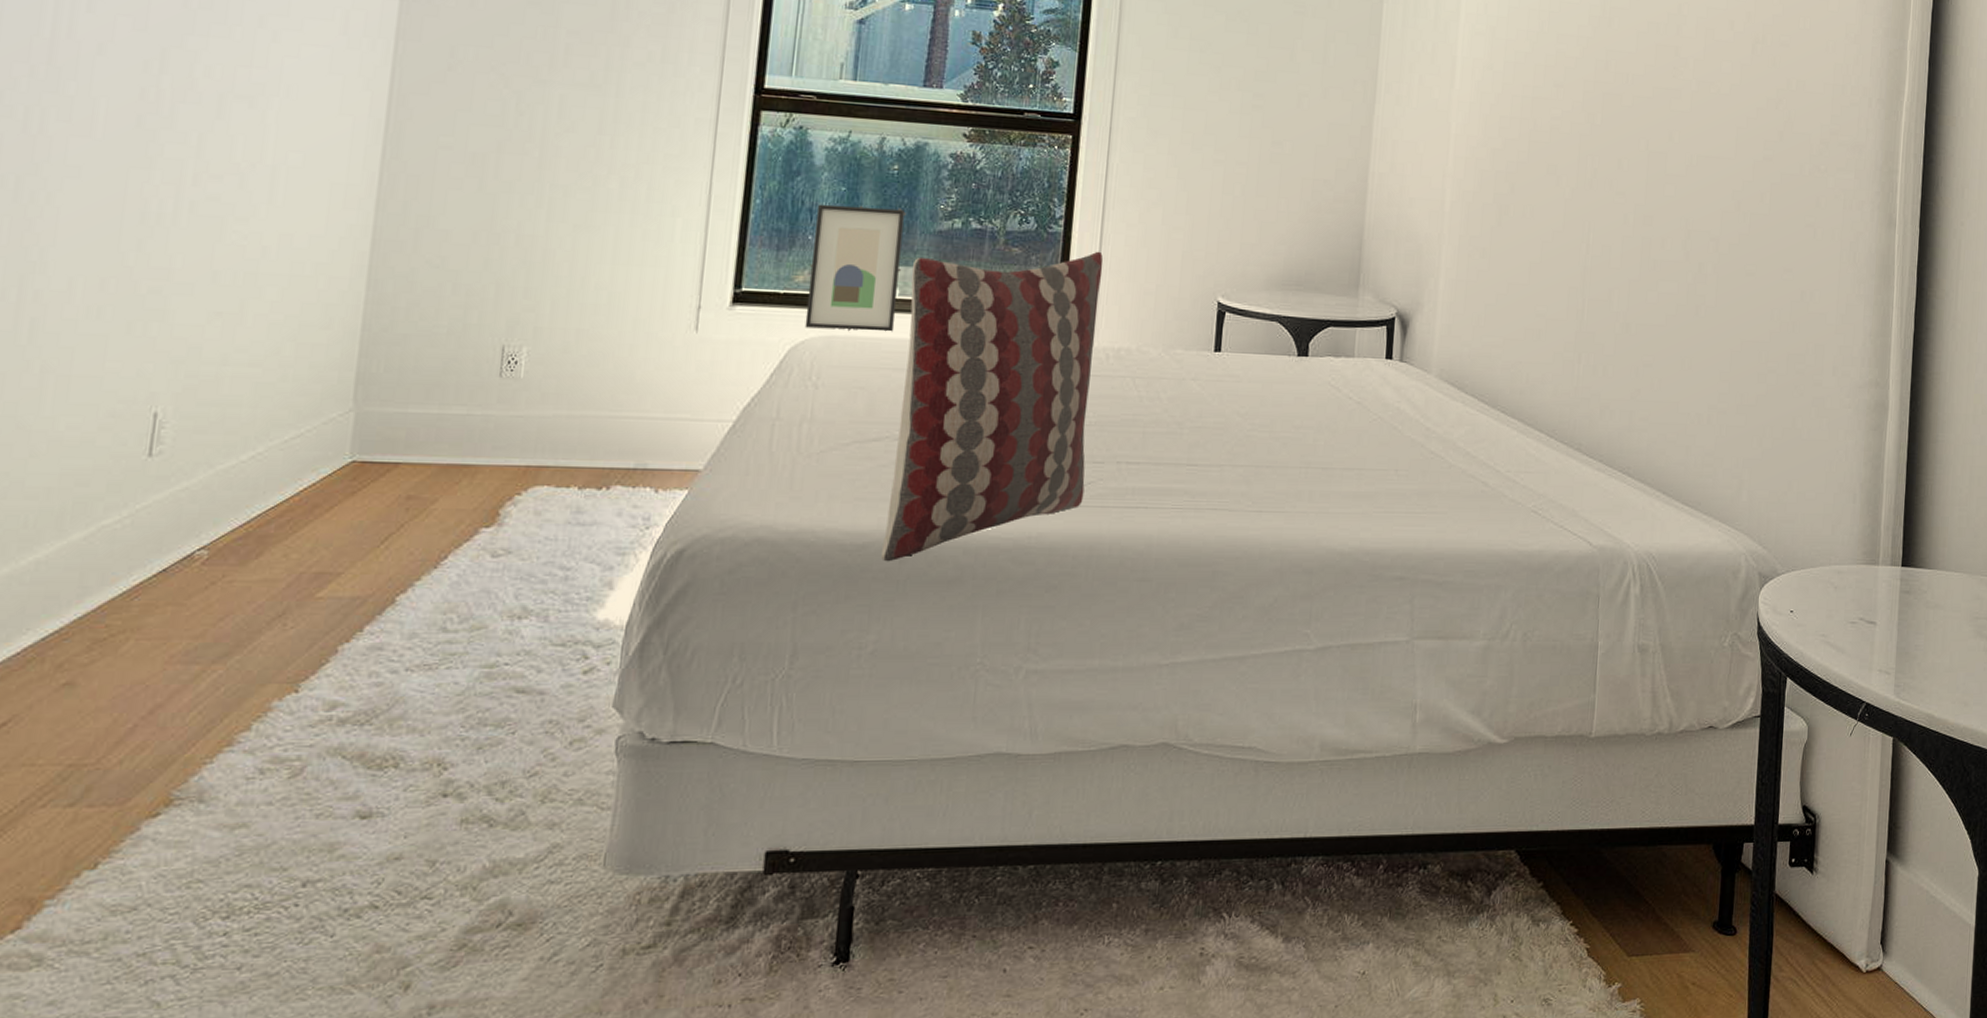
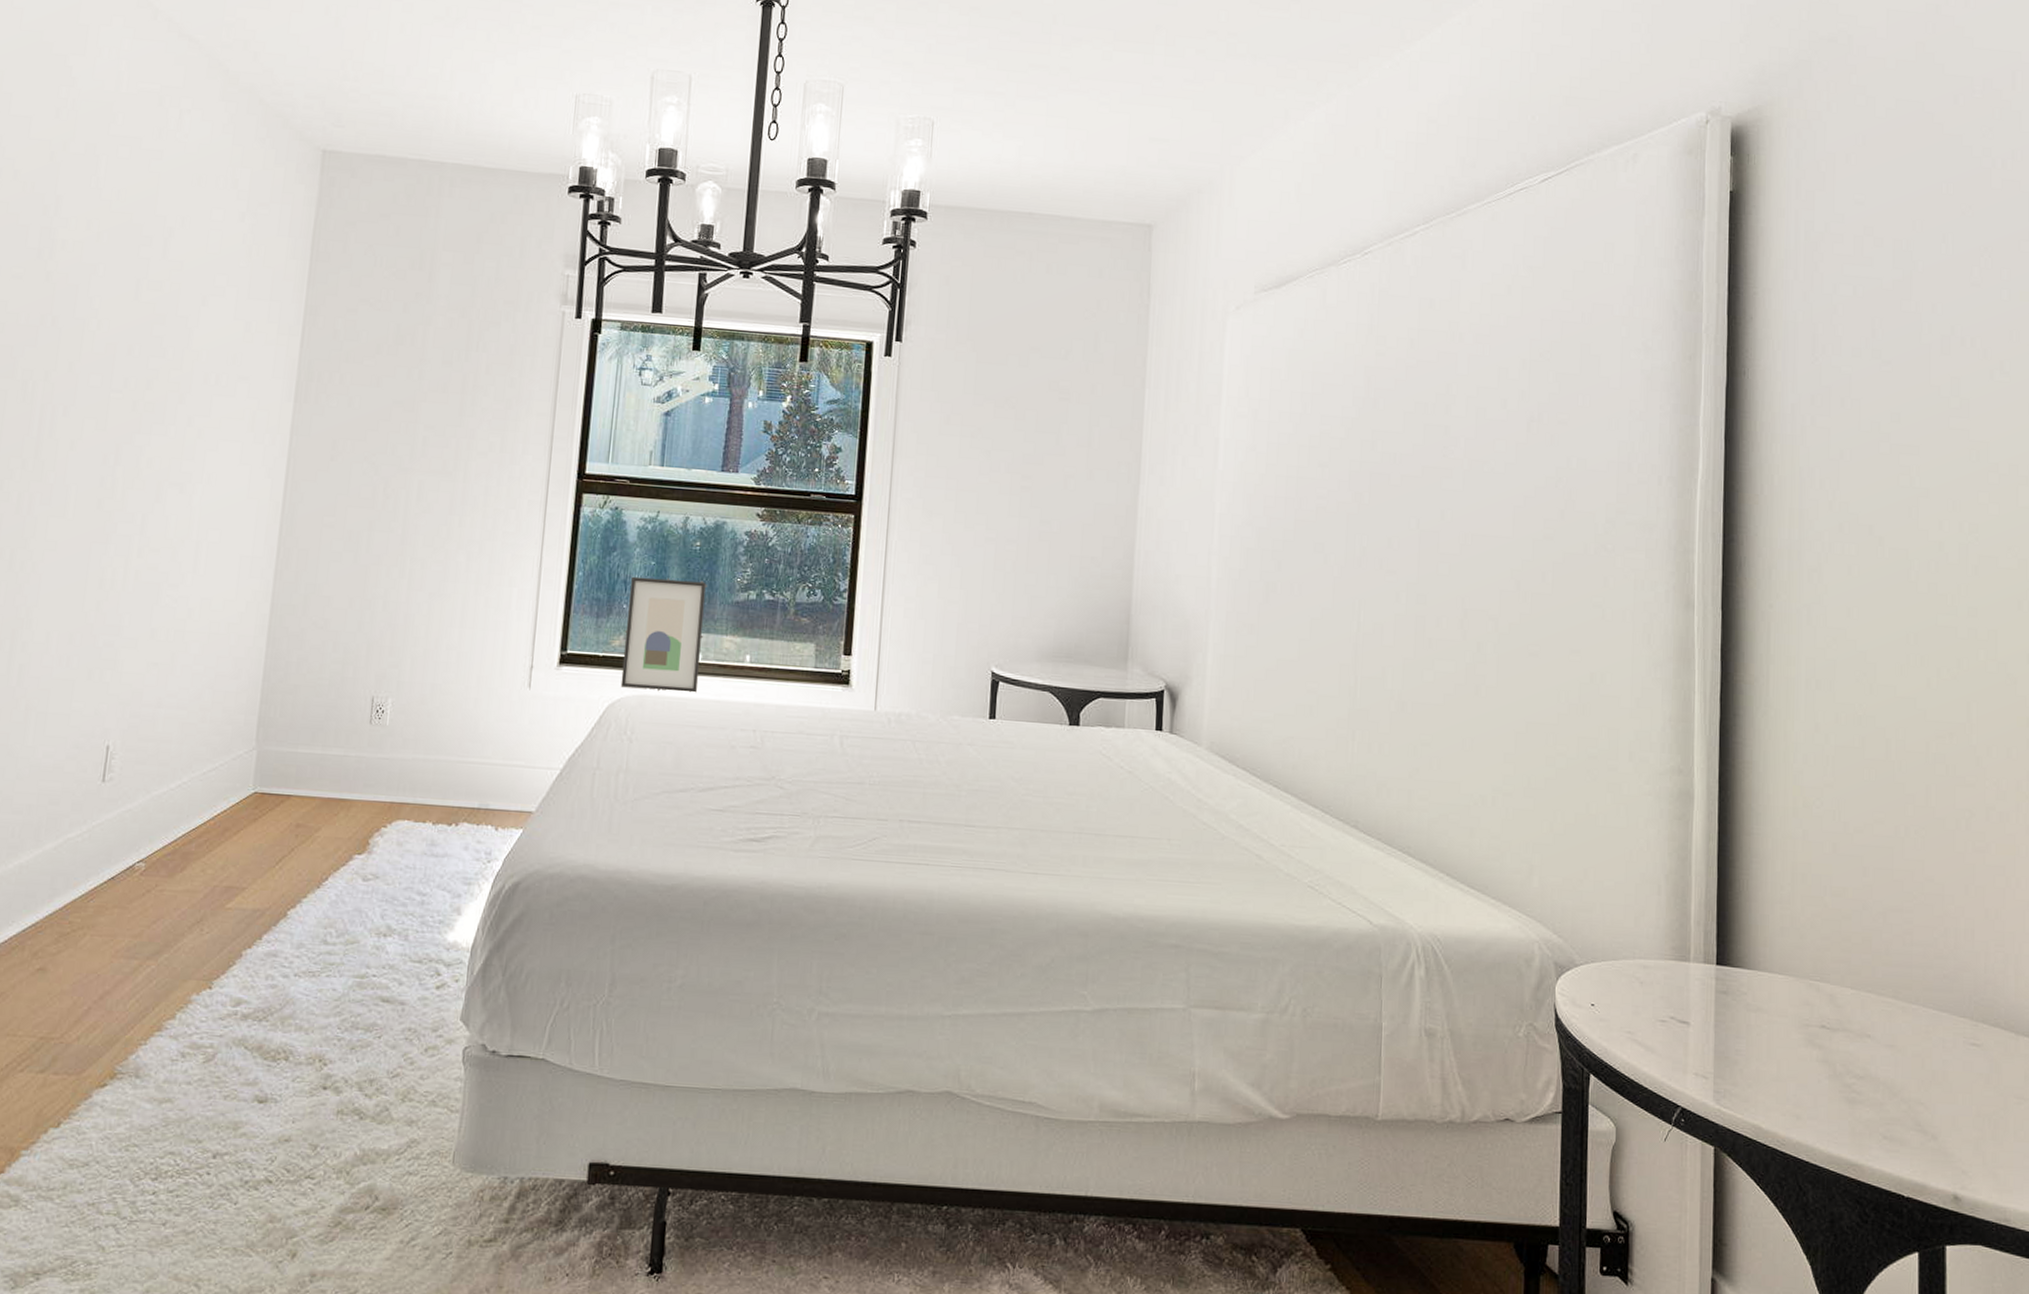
pillow: present [880,251,1103,562] -> none [687,622,884,904]

